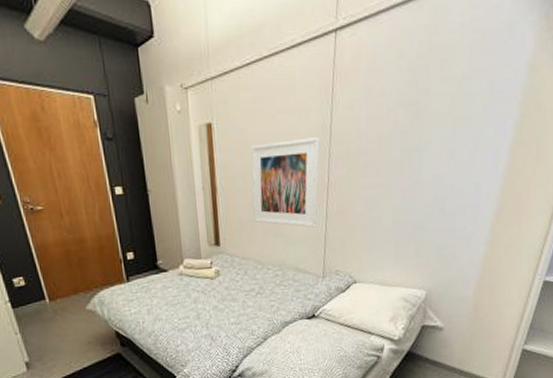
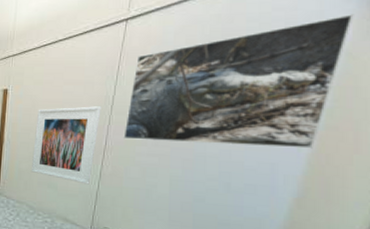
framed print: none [345,25,536,173] -> present [123,14,354,149]

